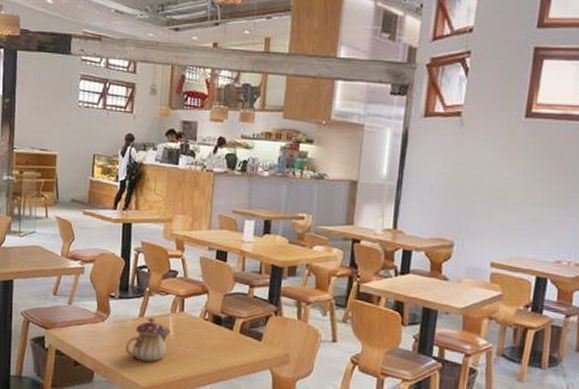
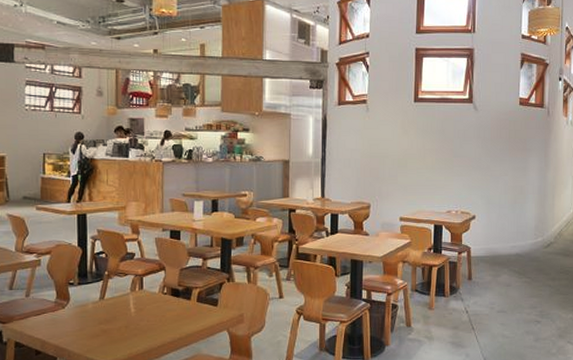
teapot: present [125,317,170,362] -> none [87,298,131,340]

